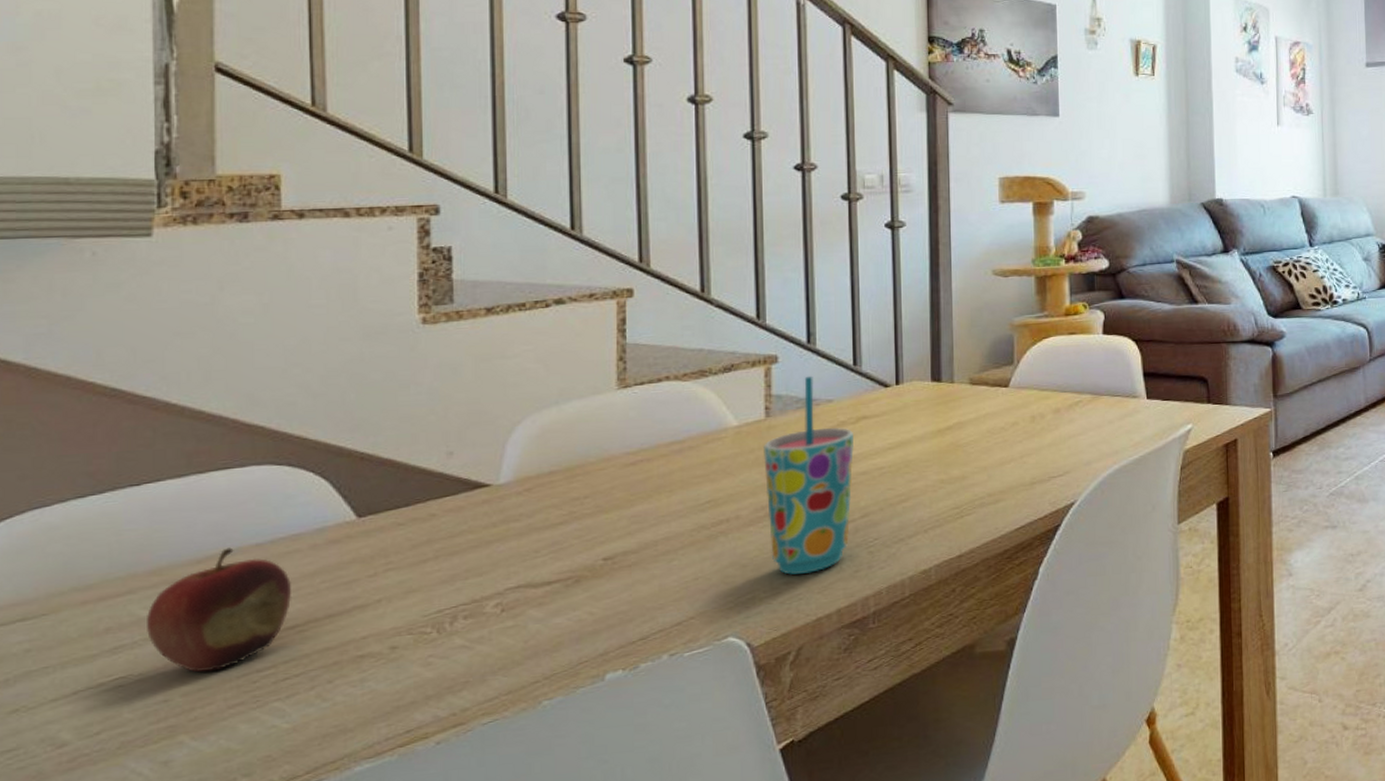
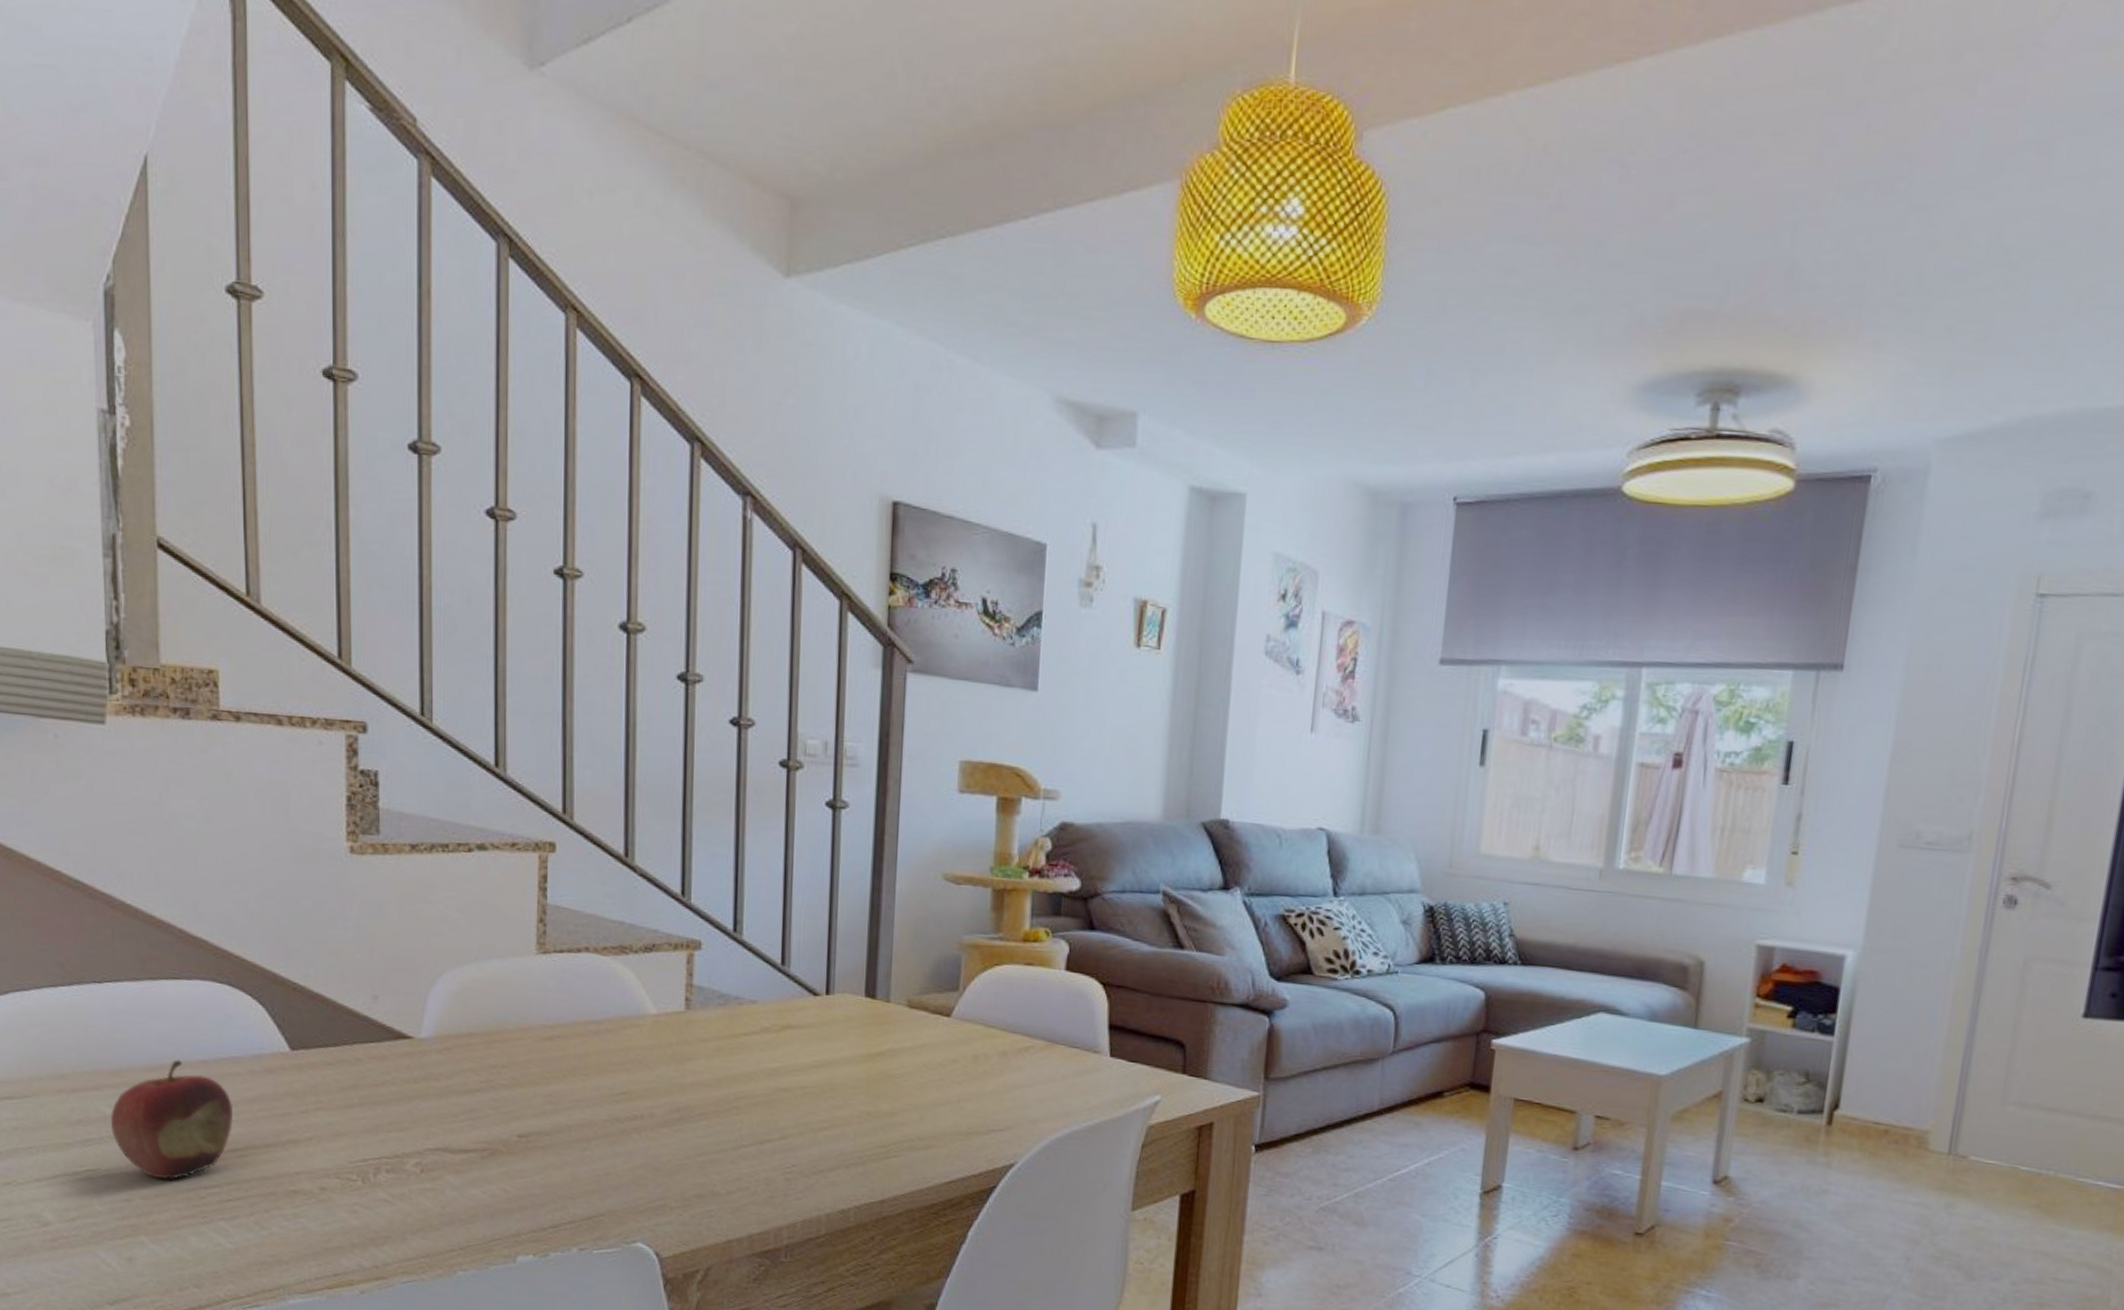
cup: present [763,375,854,575] -> none [681,969,777,1190]

